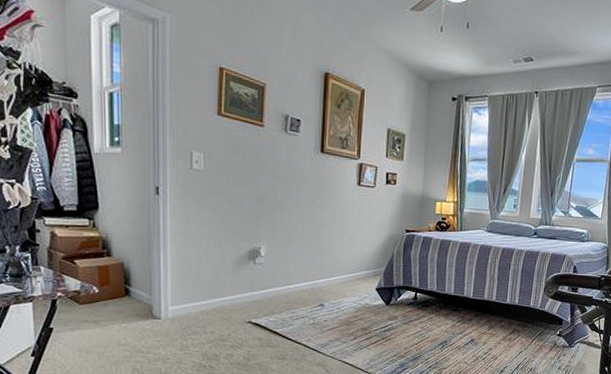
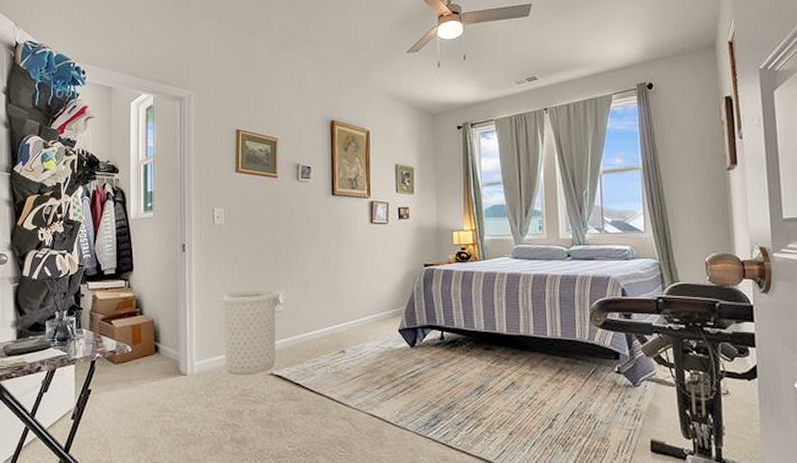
laundry basket: none [200,240,259,322] -> present [222,290,277,375]

